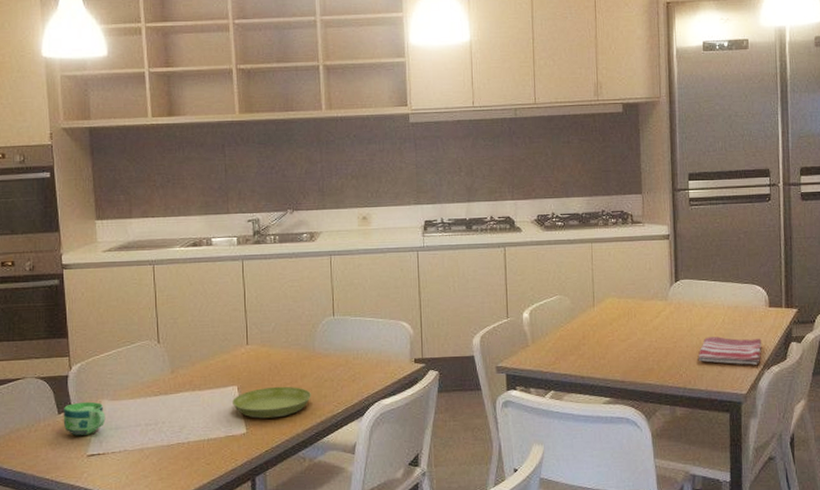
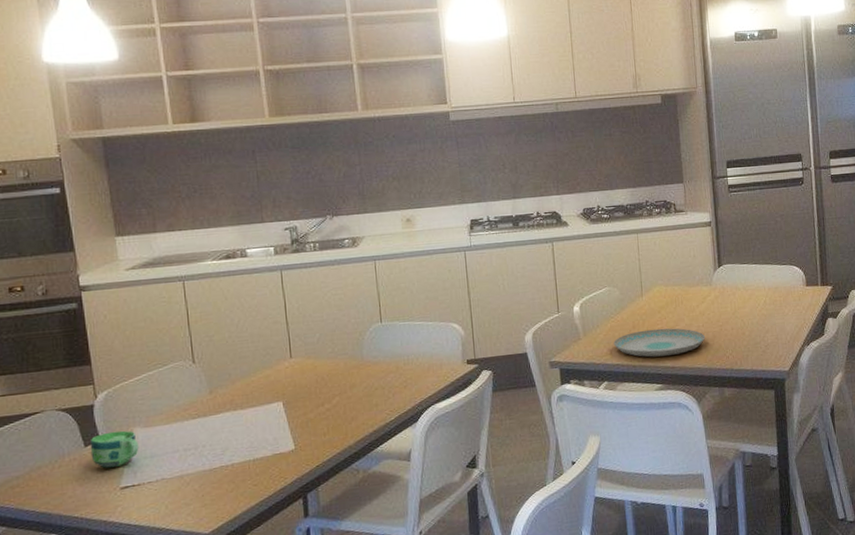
saucer: present [231,386,311,419] -> none [277,397,362,434]
plate: none [562,341,658,370] -> present [614,328,705,358]
dish towel: present [698,336,762,365] -> none [742,317,802,343]

